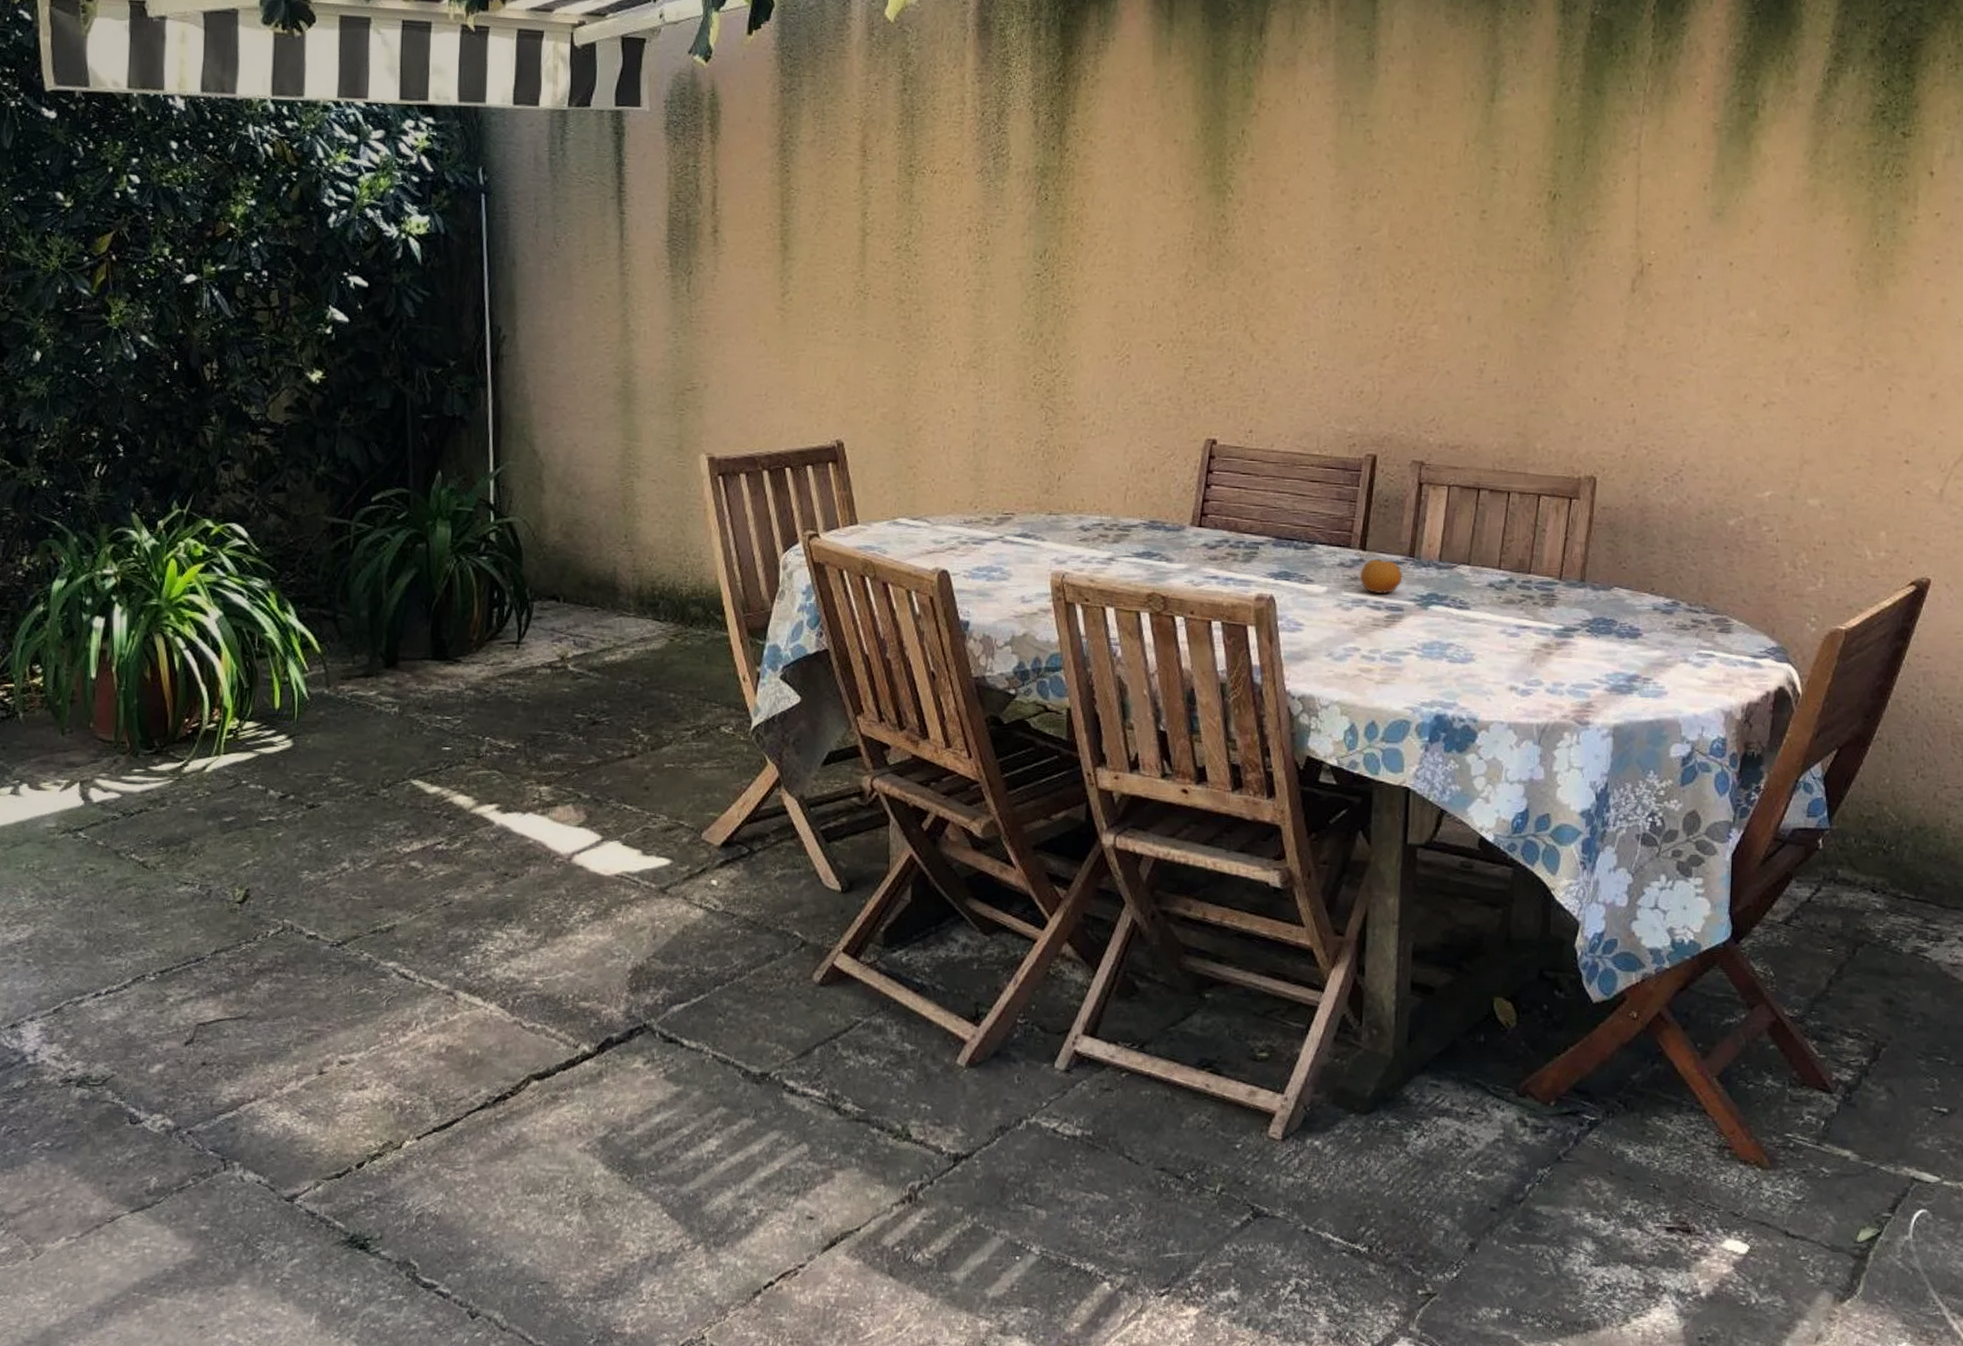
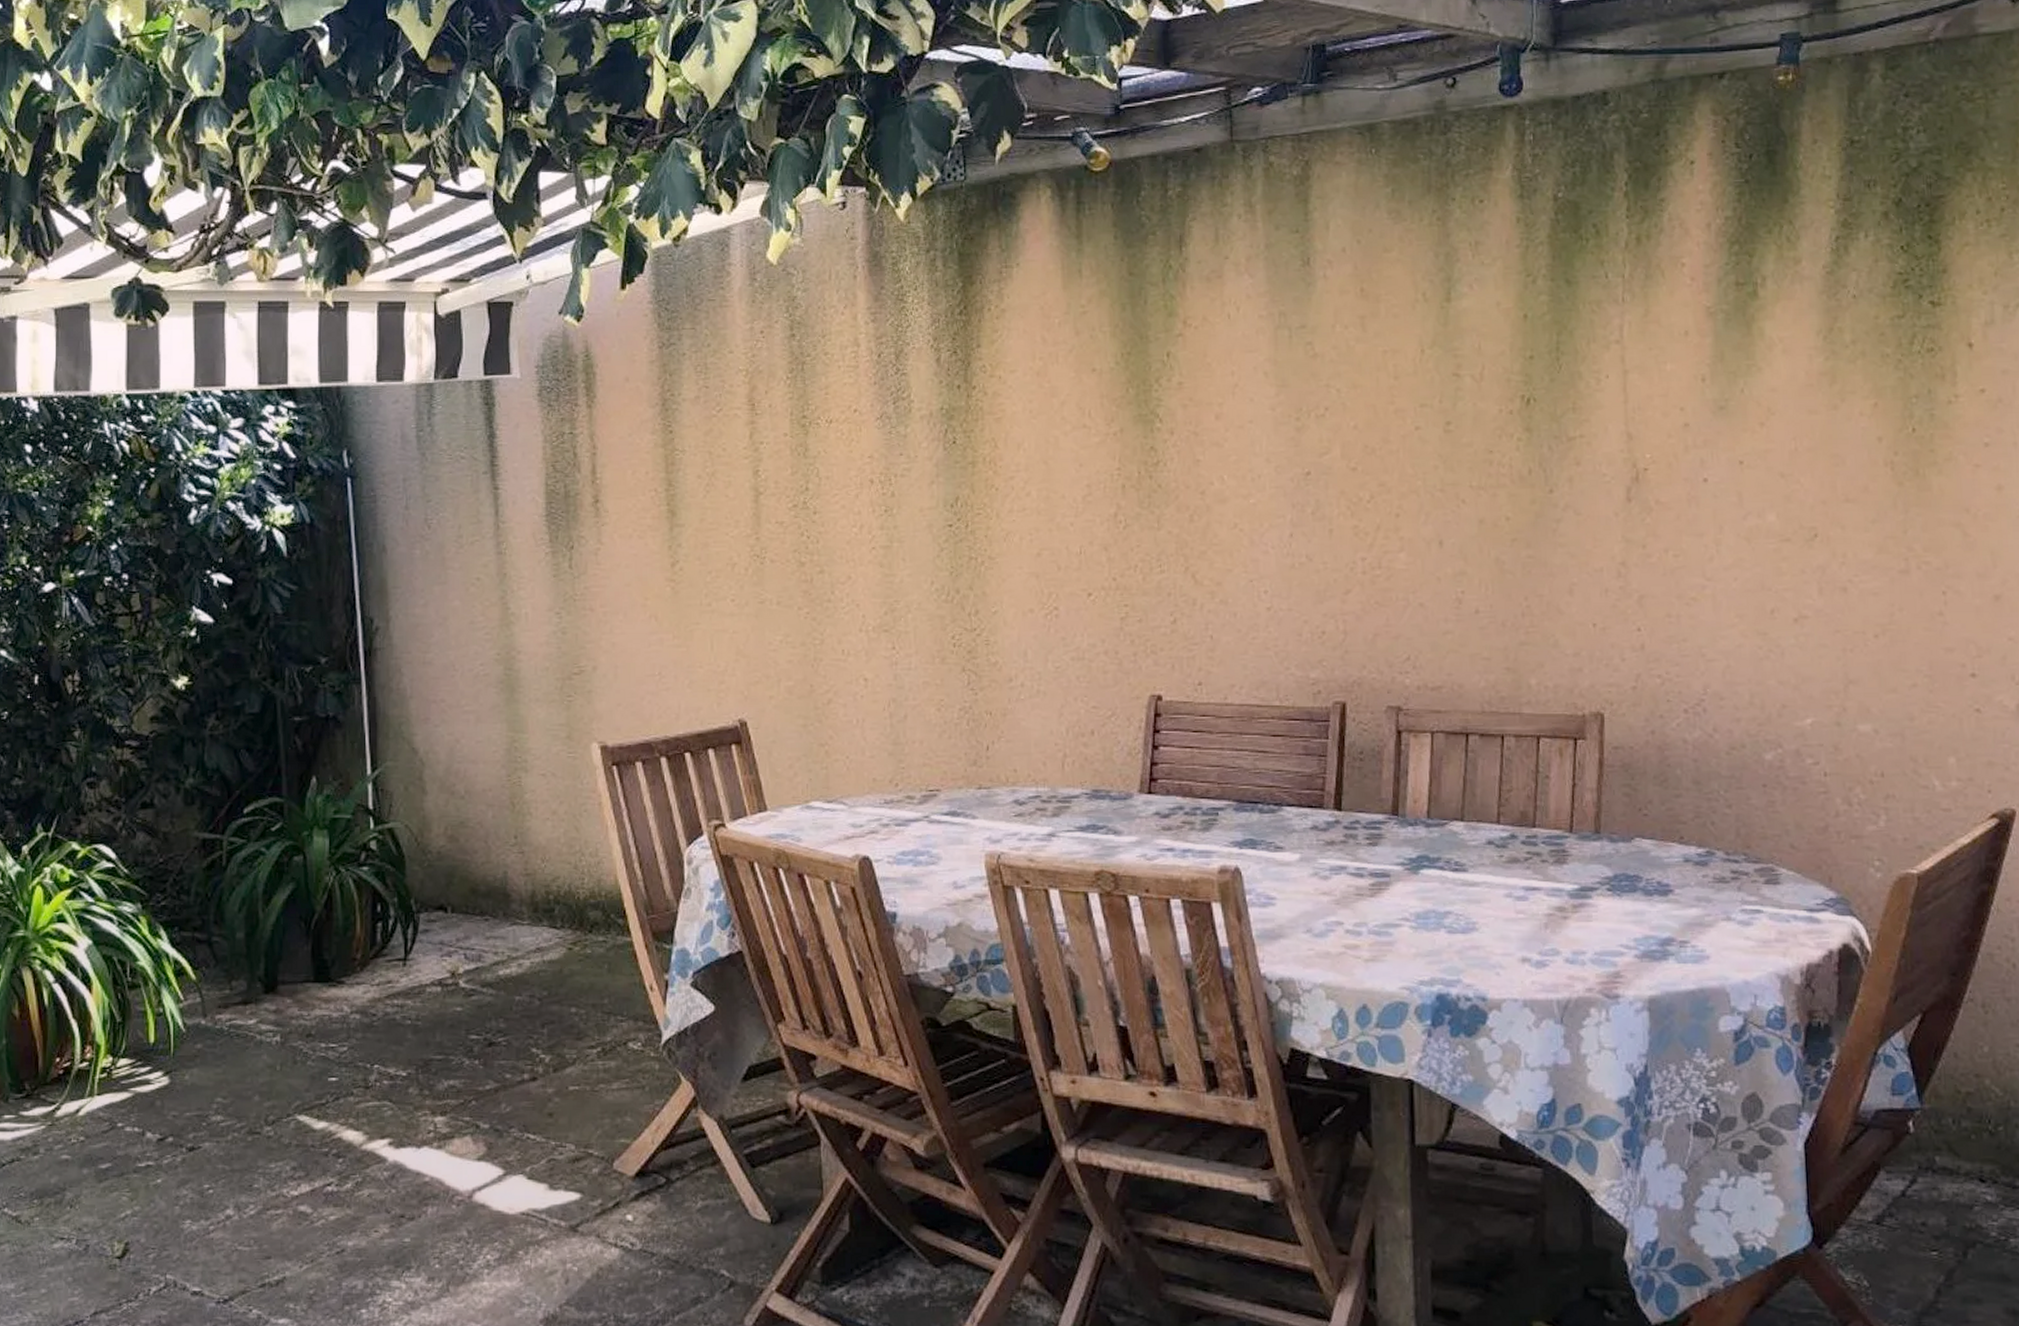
fruit: present [1359,558,1403,594] -> none [1336,819,1387,858]

